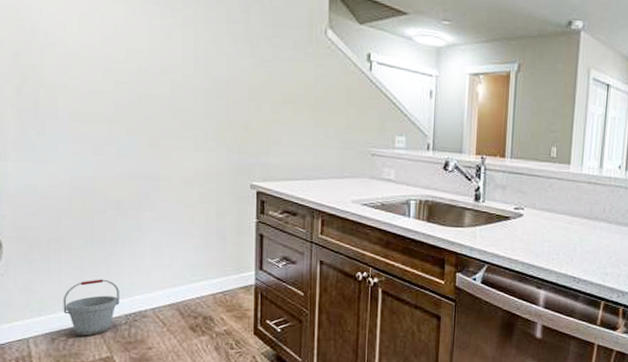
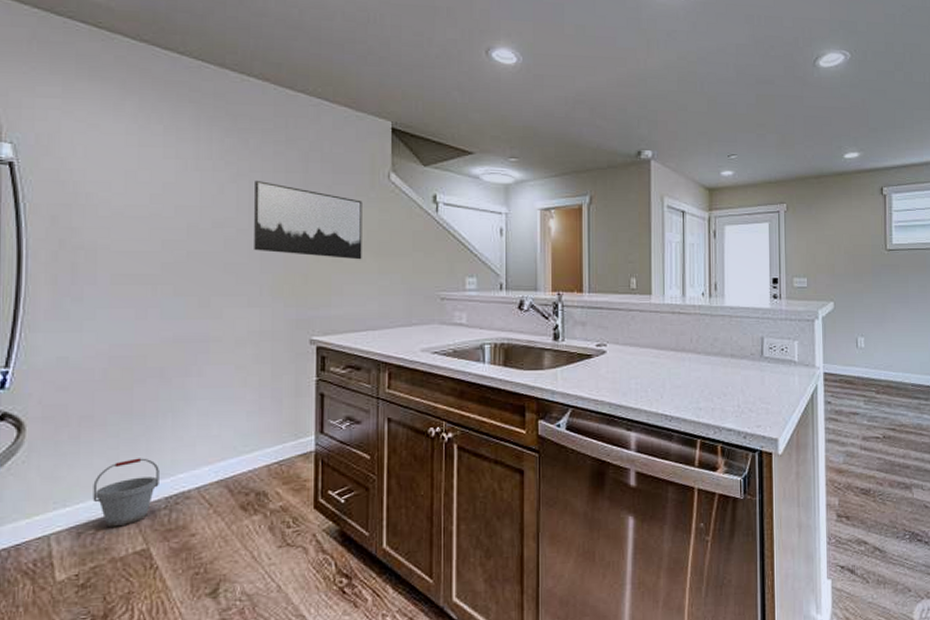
wall art: none [199,28,300,113] -> present [254,180,362,260]

